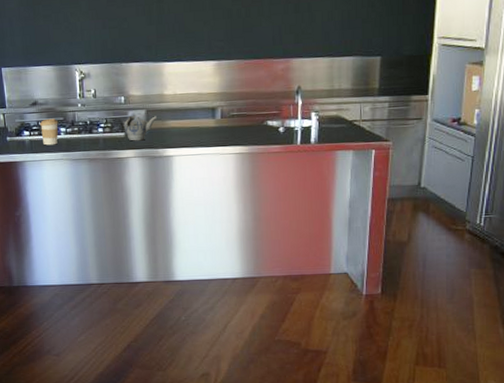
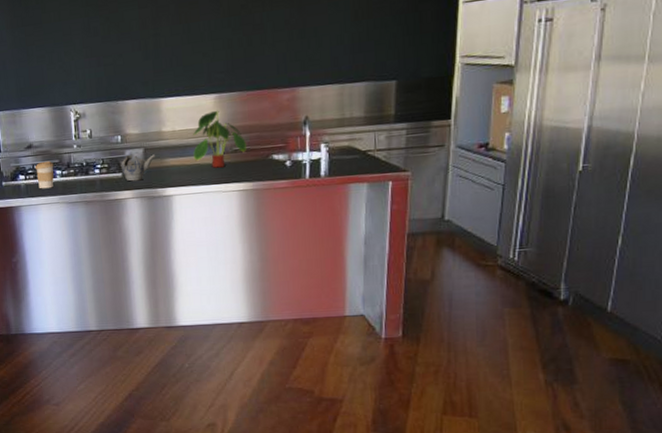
plant: none [193,76,243,131] -> present [193,110,246,168]

